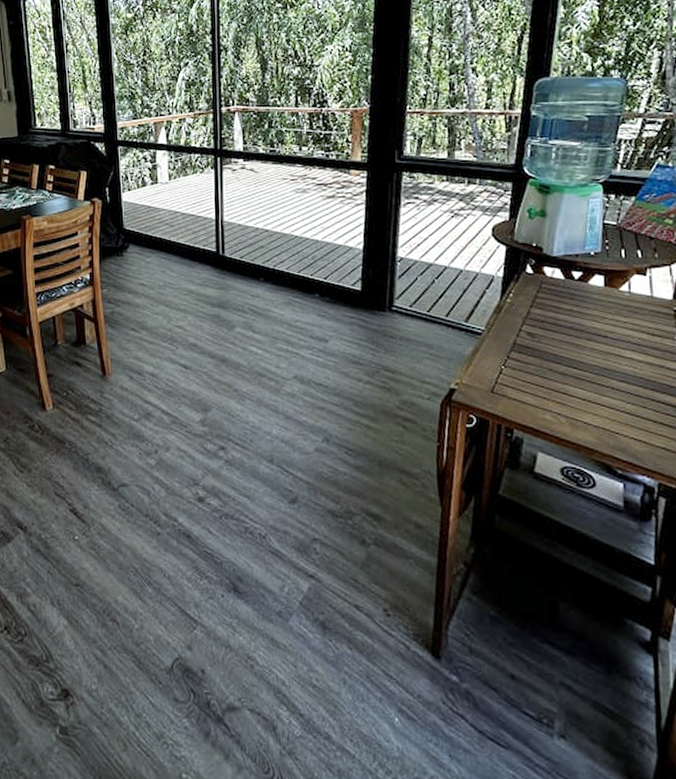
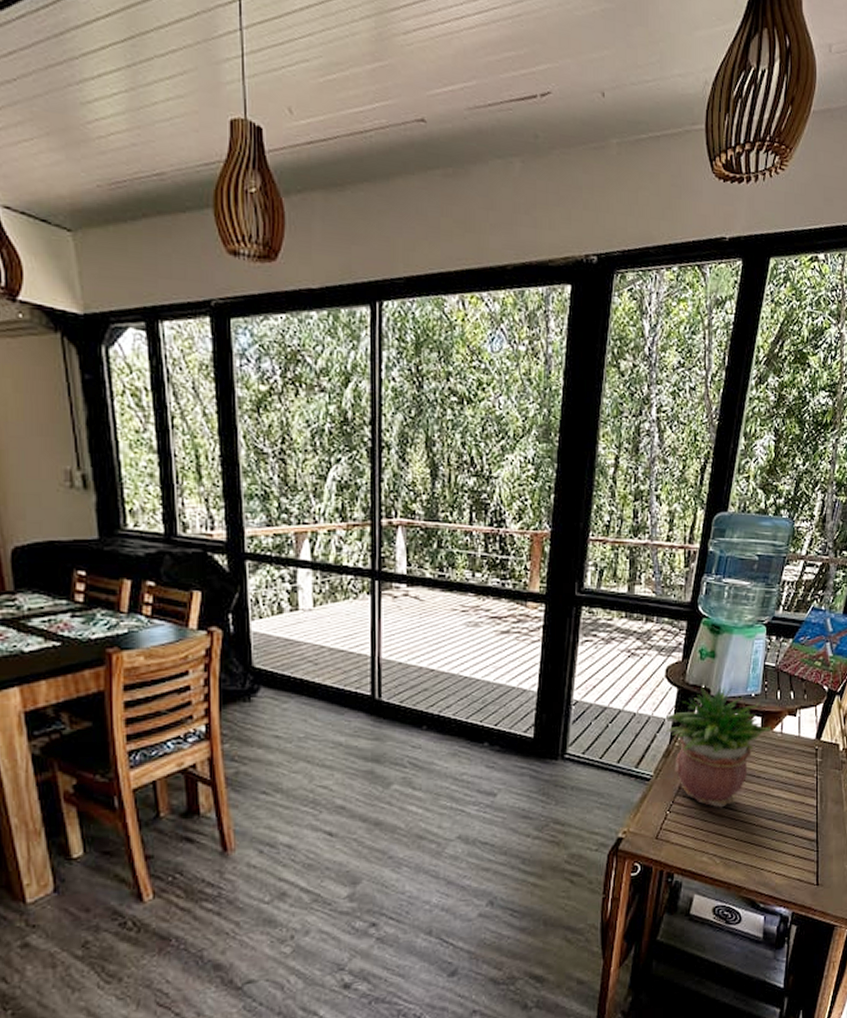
potted plant: none [494,244,617,368] -> present [665,686,771,808]

